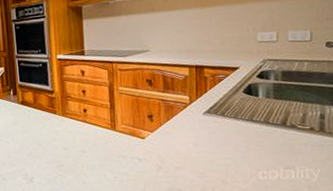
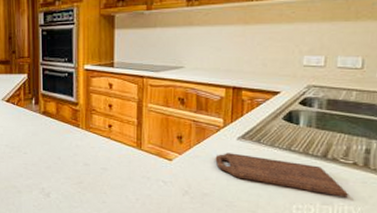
cutting board: none [184,127,308,161] -> present [215,153,348,197]

